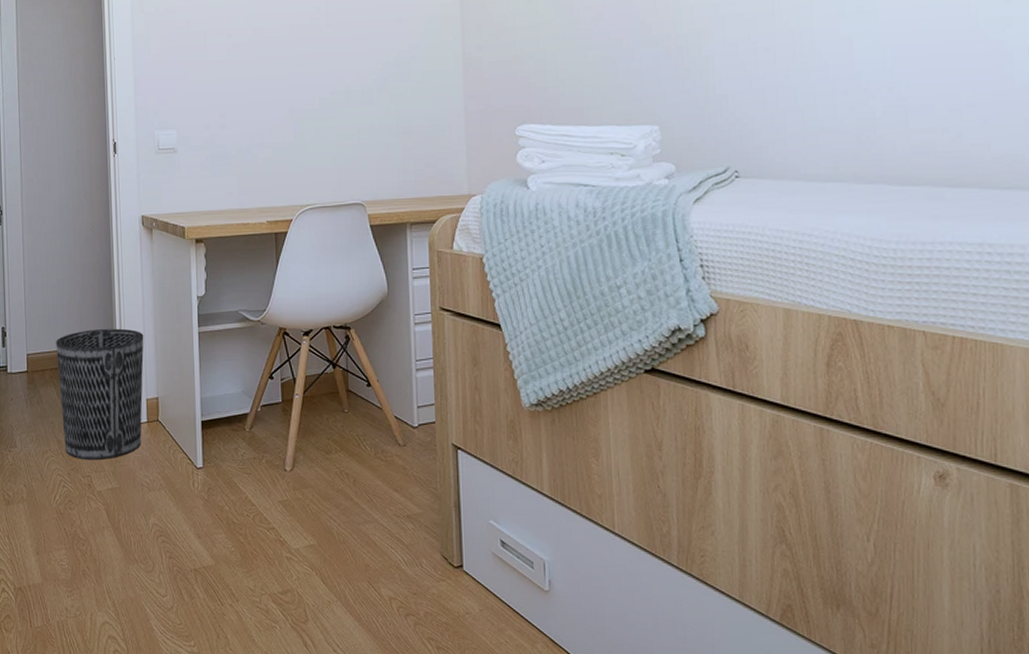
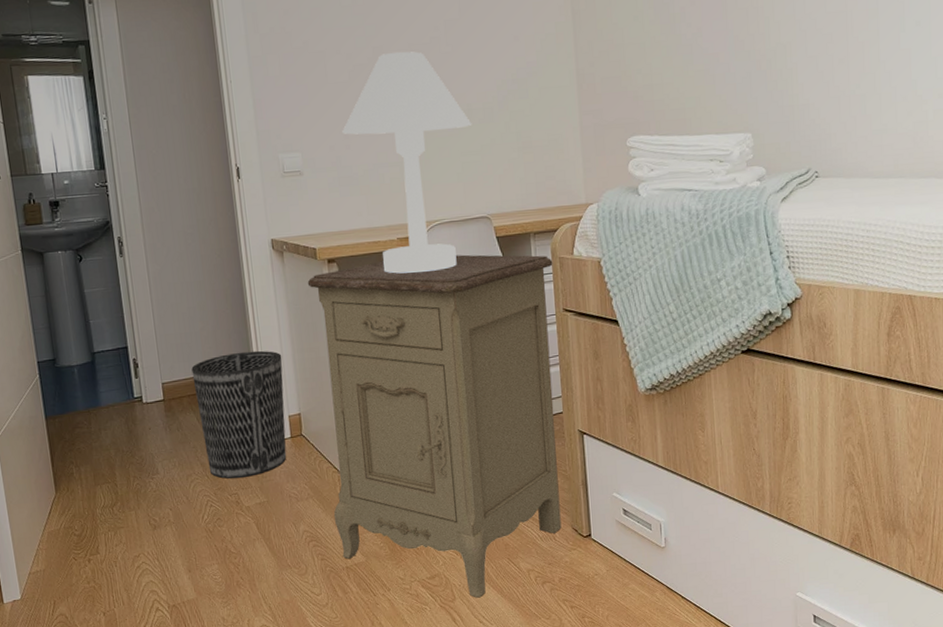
nightstand: none [174,242,430,623] -> present [307,254,562,598]
lamp: none [218,32,350,258] -> present [342,51,472,274]

